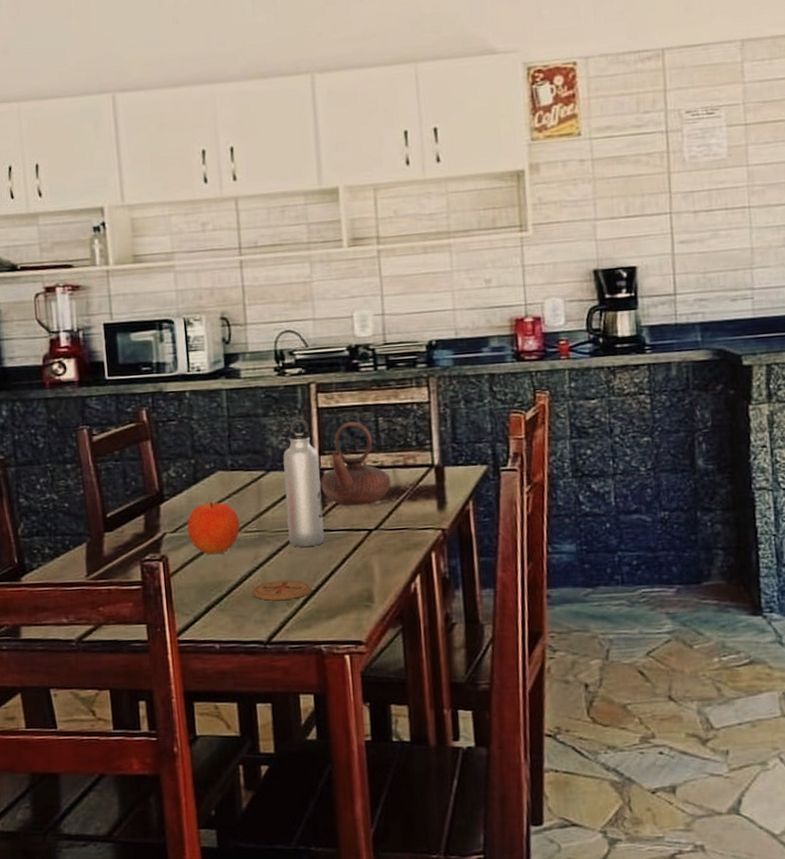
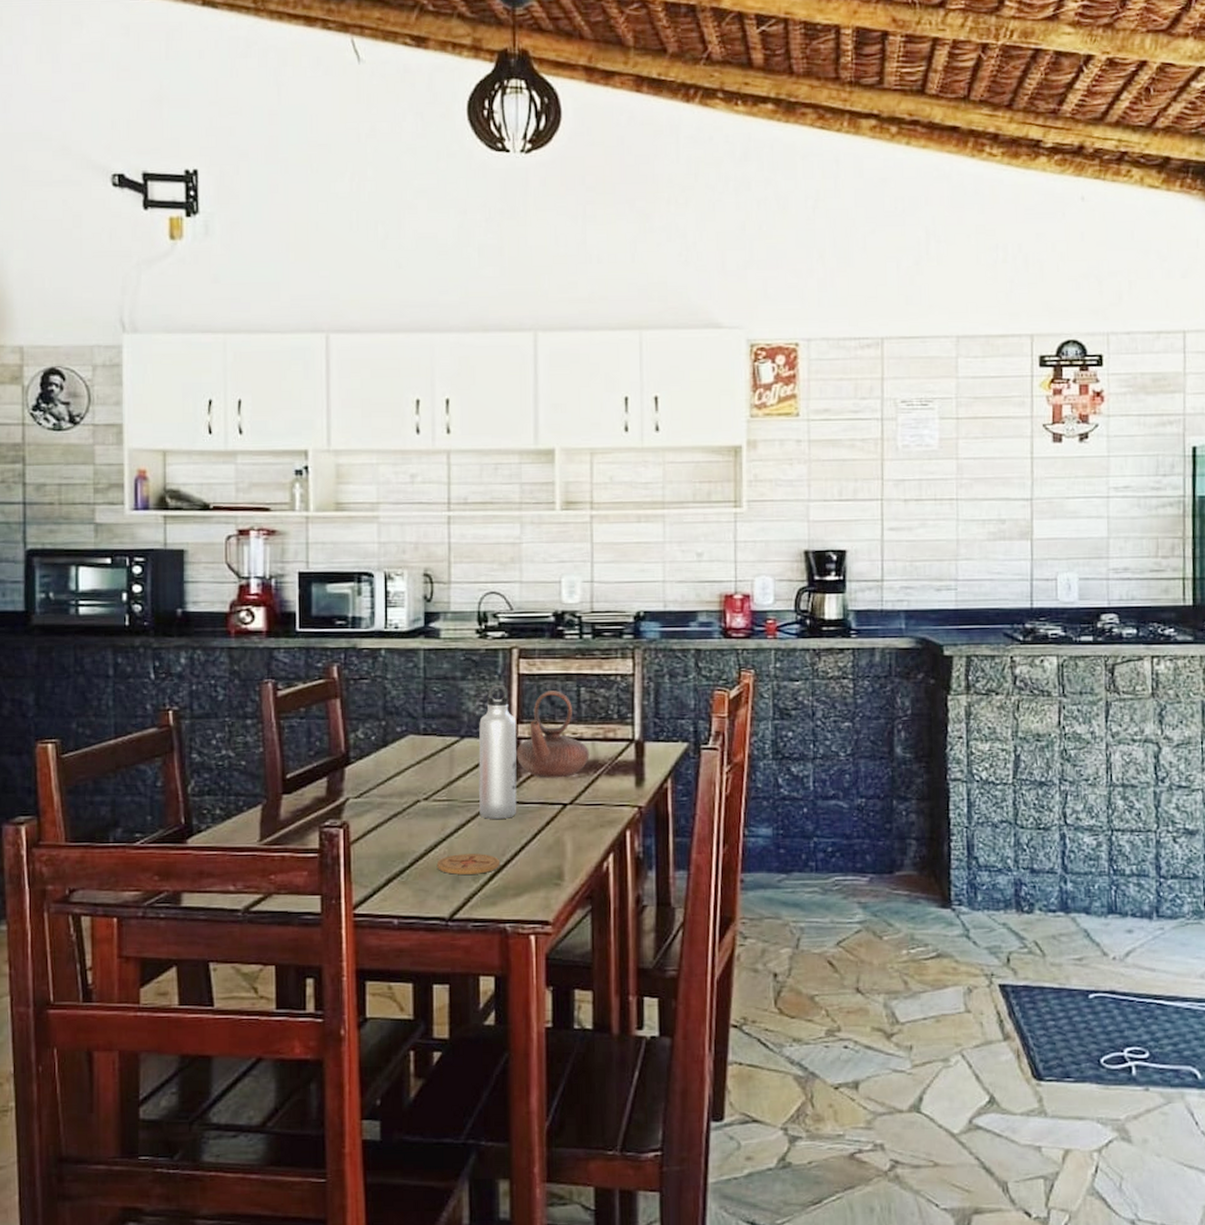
fruit: present [187,502,240,555] -> none [372,767,429,823]

